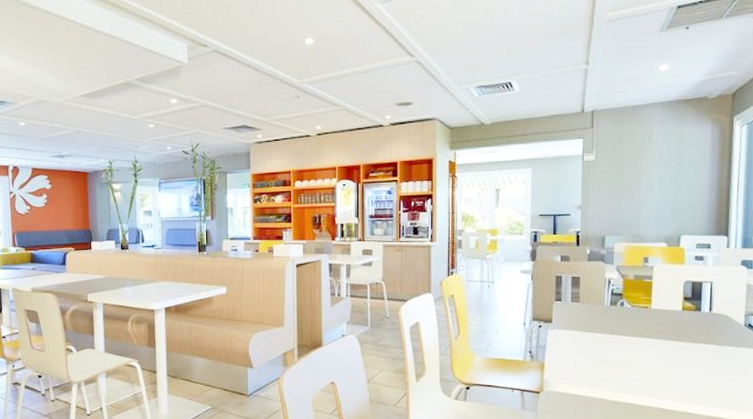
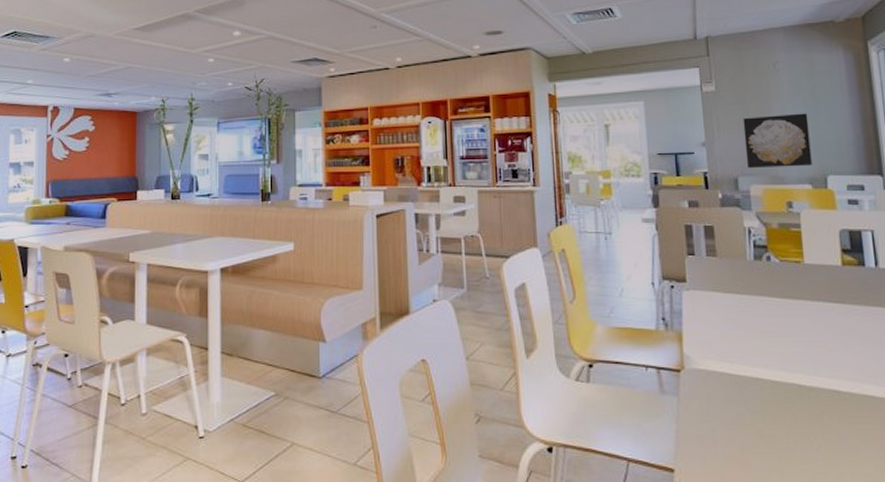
wall art: none [614,181,672,228] -> present [743,113,812,168]

